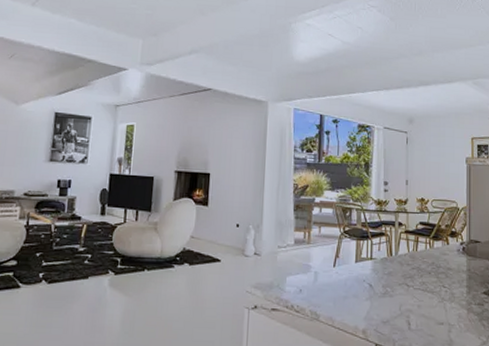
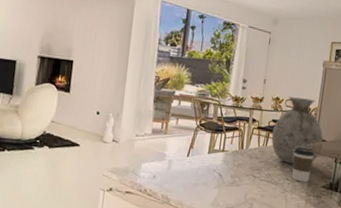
vase: none [421,197,477,270] -> present [271,97,323,164]
coffee cup: none [446,250,470,289] -> present [292,147,315,182]

